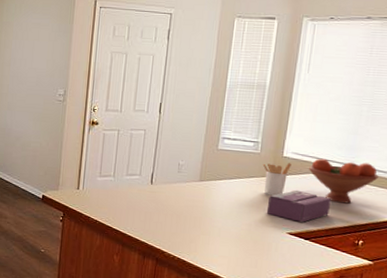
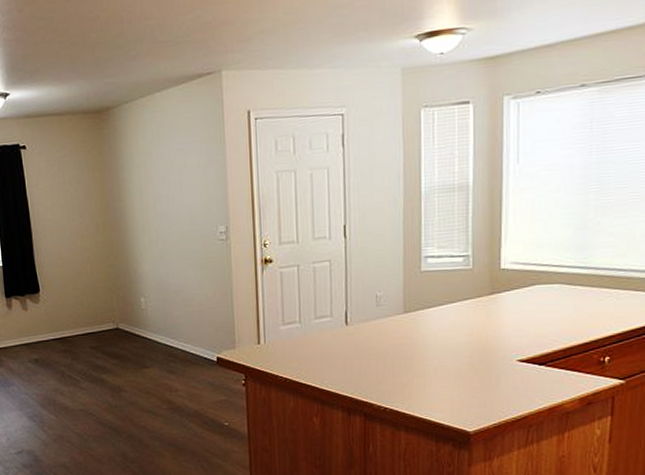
utensil holder: present [262,163,291,196] -> none [477,275,512,318]
tissue box: present [266,190,331,222] -> none [489,306,565,345]
fruit bowl: present [309,158,379,204] -> none [534,262,619,316]

